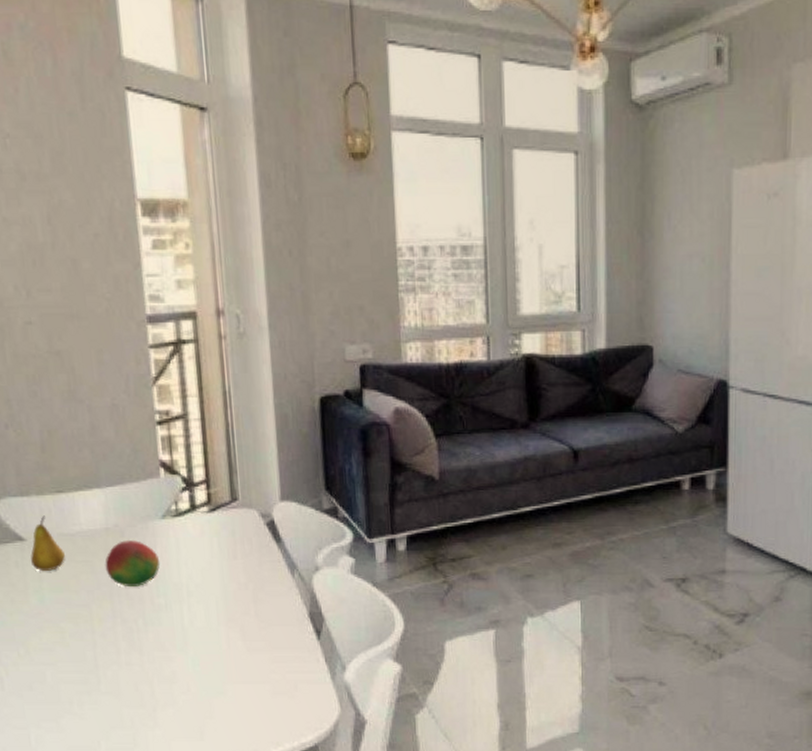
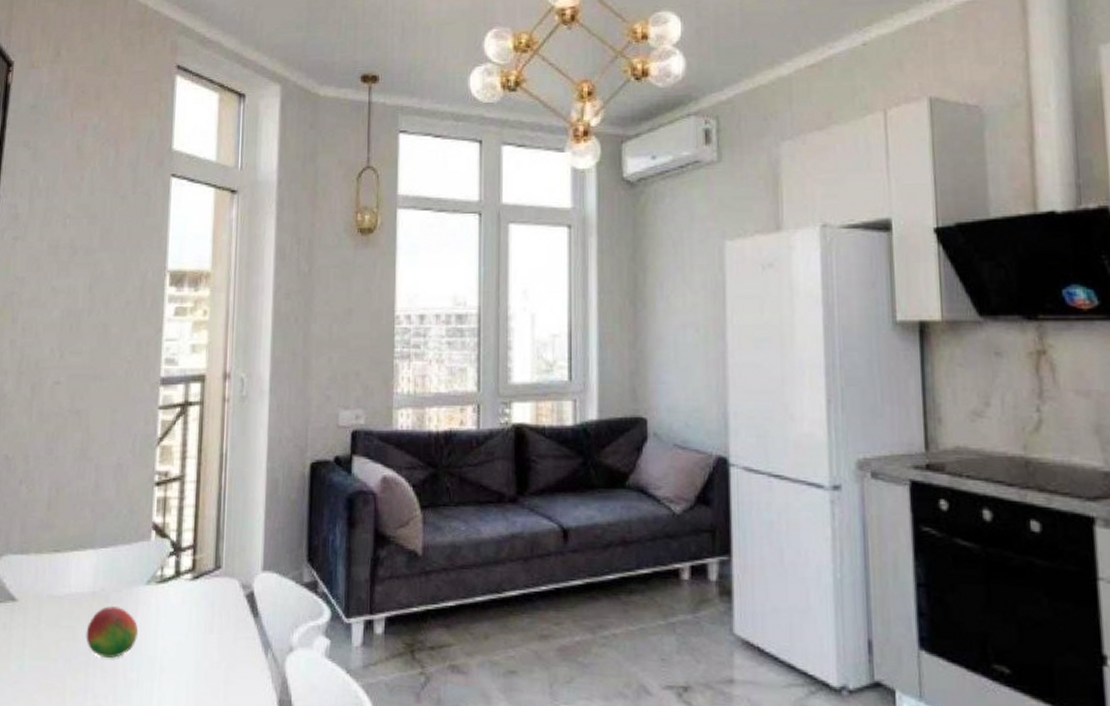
fruit: present [30,515,66,571] -> none [18,575,51,635]

